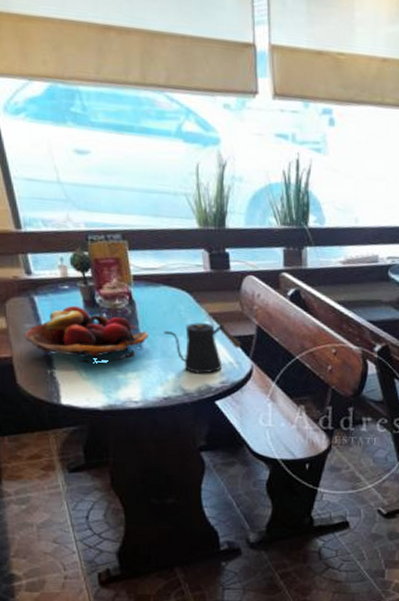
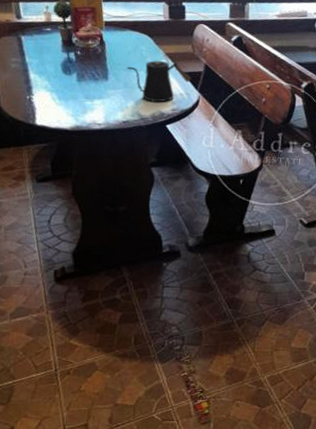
fruit basket: present [23,306,148,363] -> none [9,44,114,91]

